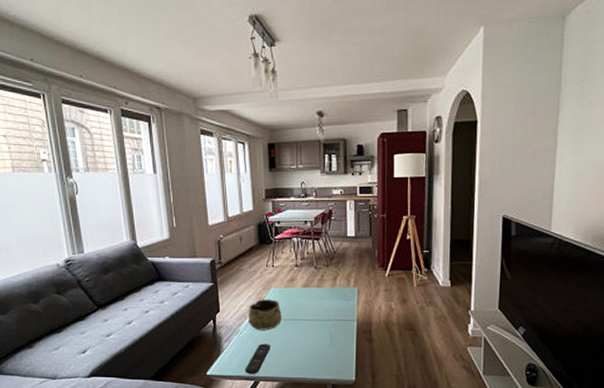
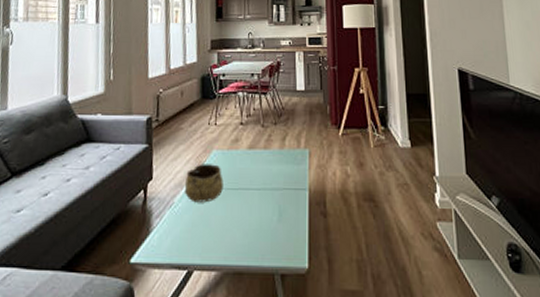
remote control: present [245,343,270,374] -> none [176,220,209,261]

